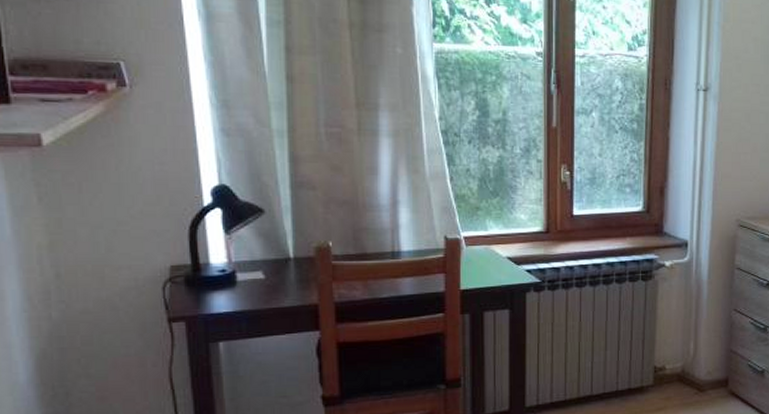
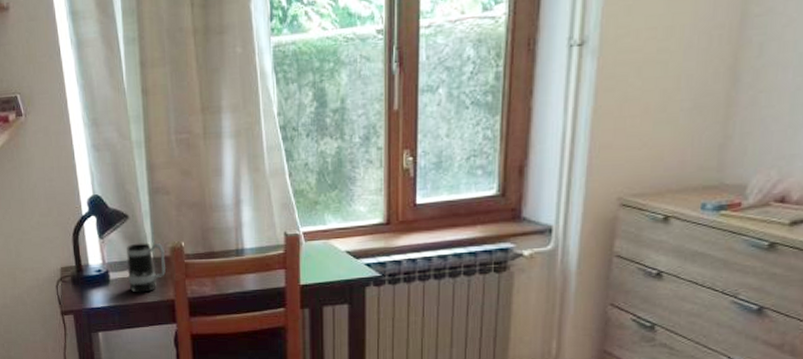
mug: none [260,241,308,297] -> present [127,243,166,293]

